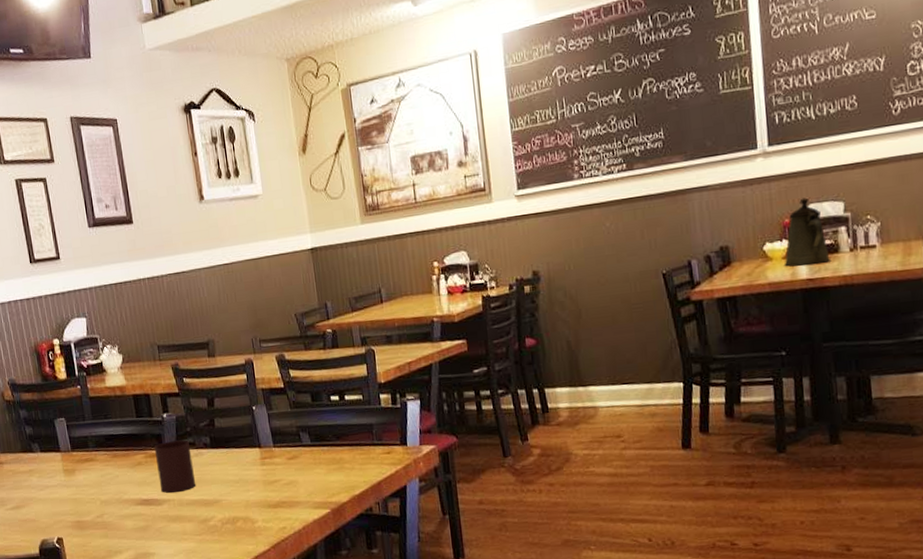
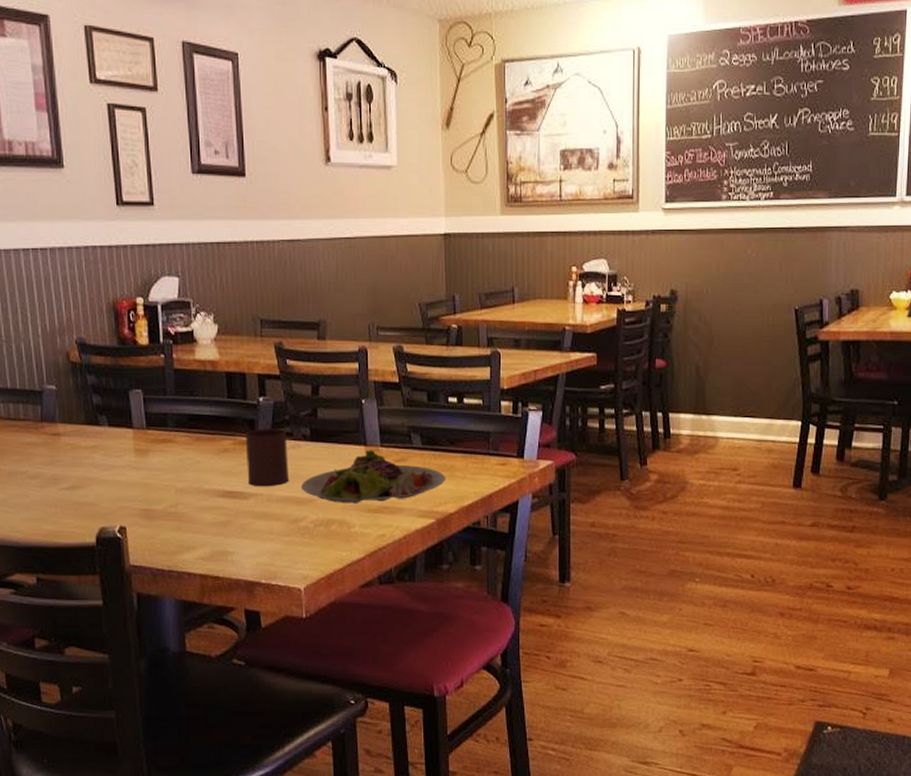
salad plate: none [206,451,336,502] -> present [300,450,445,503]

